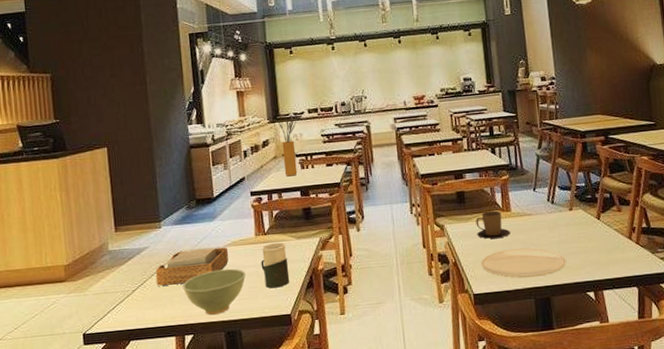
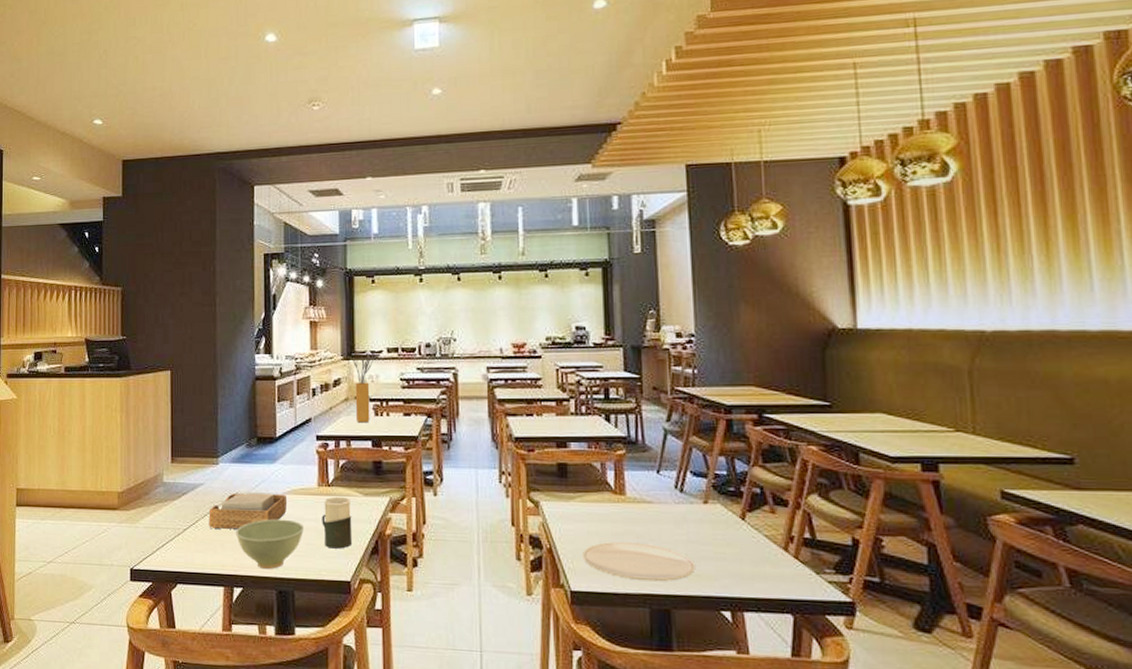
cup: present [475,210,510,239] -> none [579,491,623,526]

